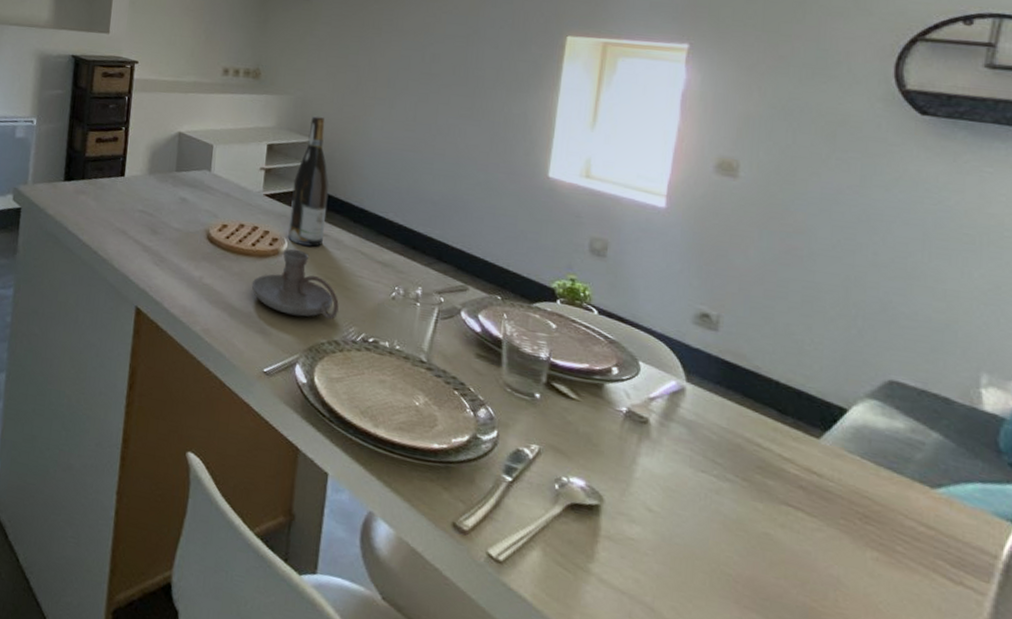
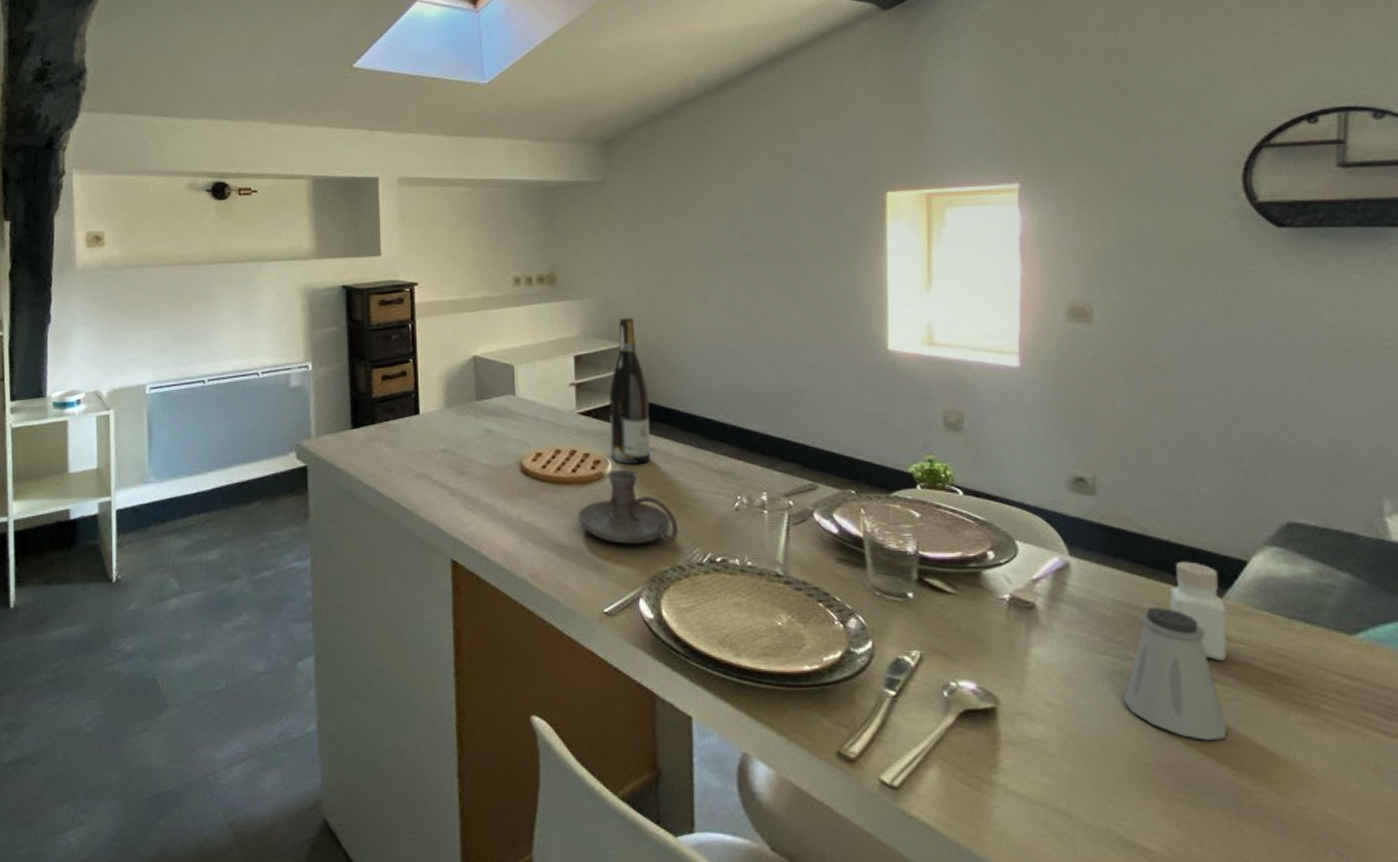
saltshaker: none [715,437,807,564] -> present [1122,608,1228,741]
pepper shaker: none [771,400,822,494] -> present [1169,561,1228,660]

